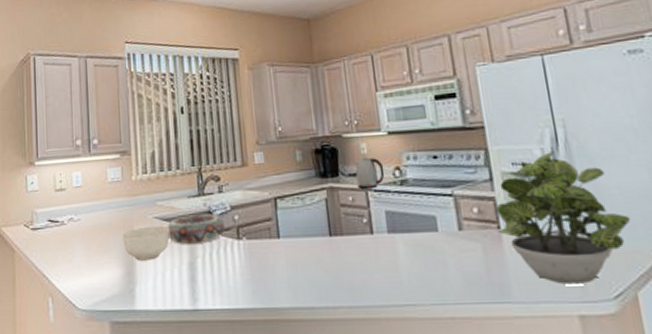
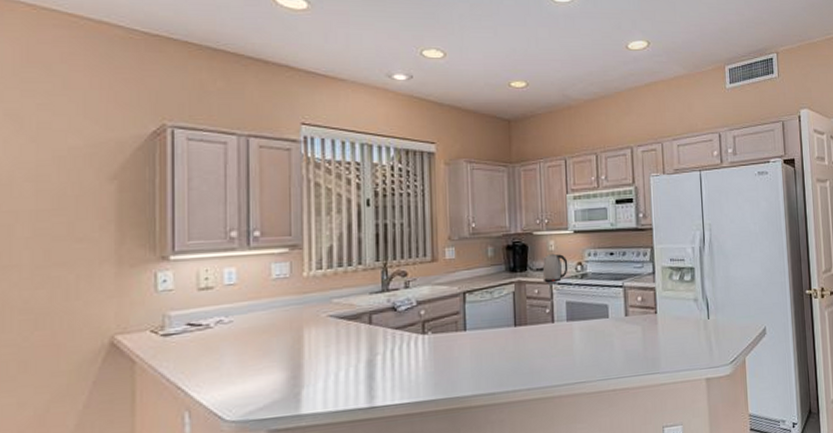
bowl: present [123,226,170,261] -> none [288,324,347,363]
decorative bowl: present [167,214,225,244] -> none [343,310,409,342]
potted plant: present [496,152,631,285] -> none [655,250,747,356]

